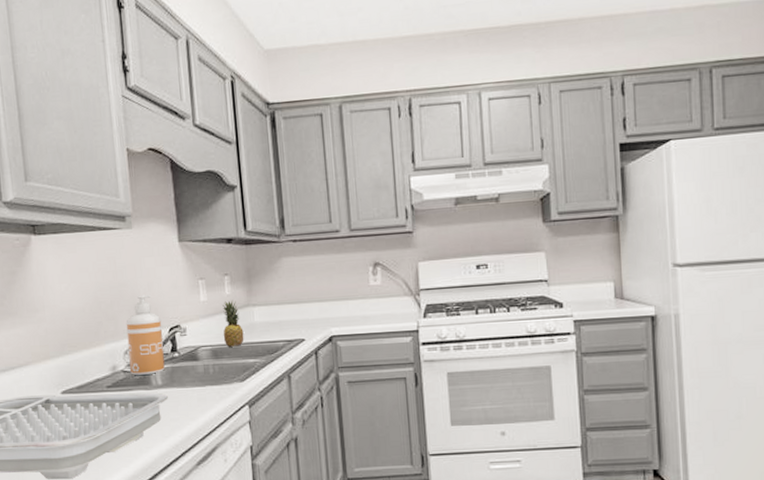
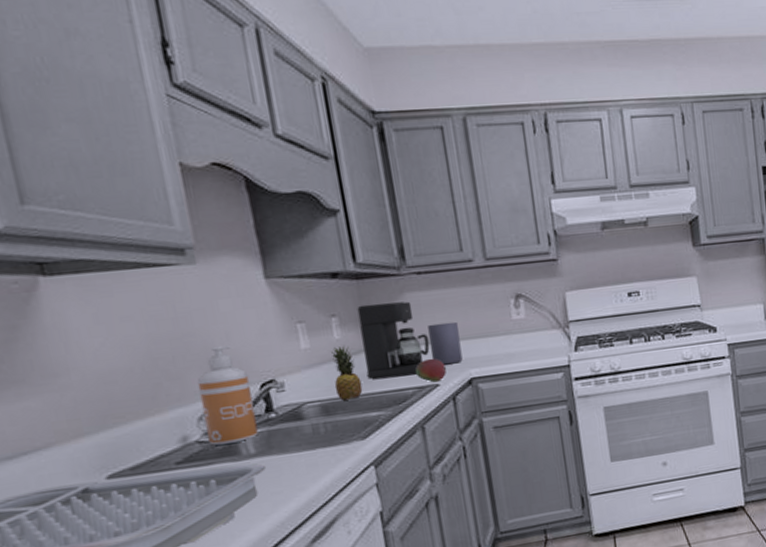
coffee maker: none [244,265,299,330] -> present [357,301,430,379]
fruit: none [286,316,312,337] -> present [415,358,447,383]
canister: none [299,284,326,323] -> present [427,321,463,365]

